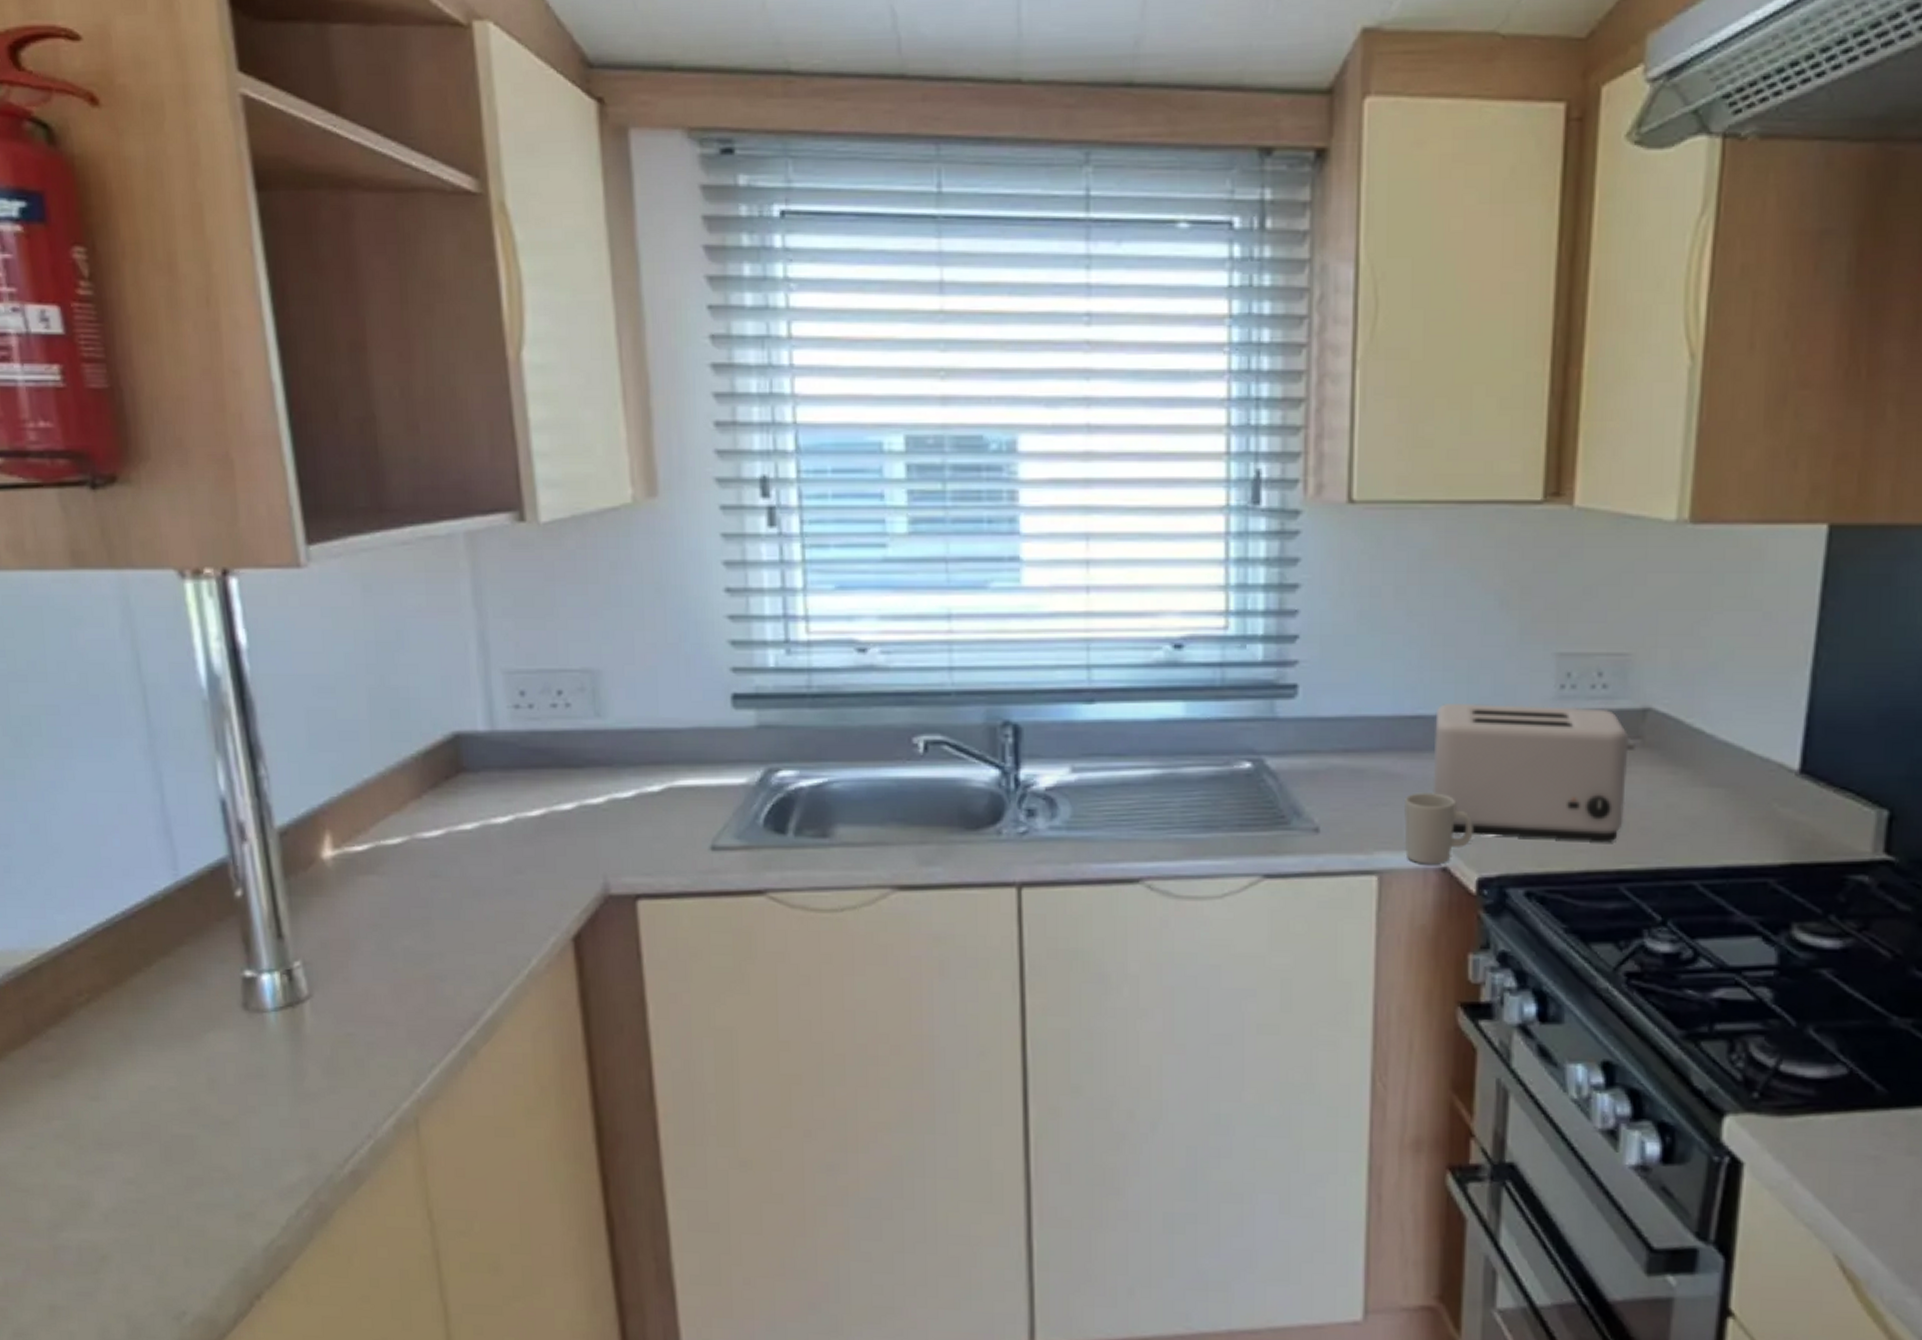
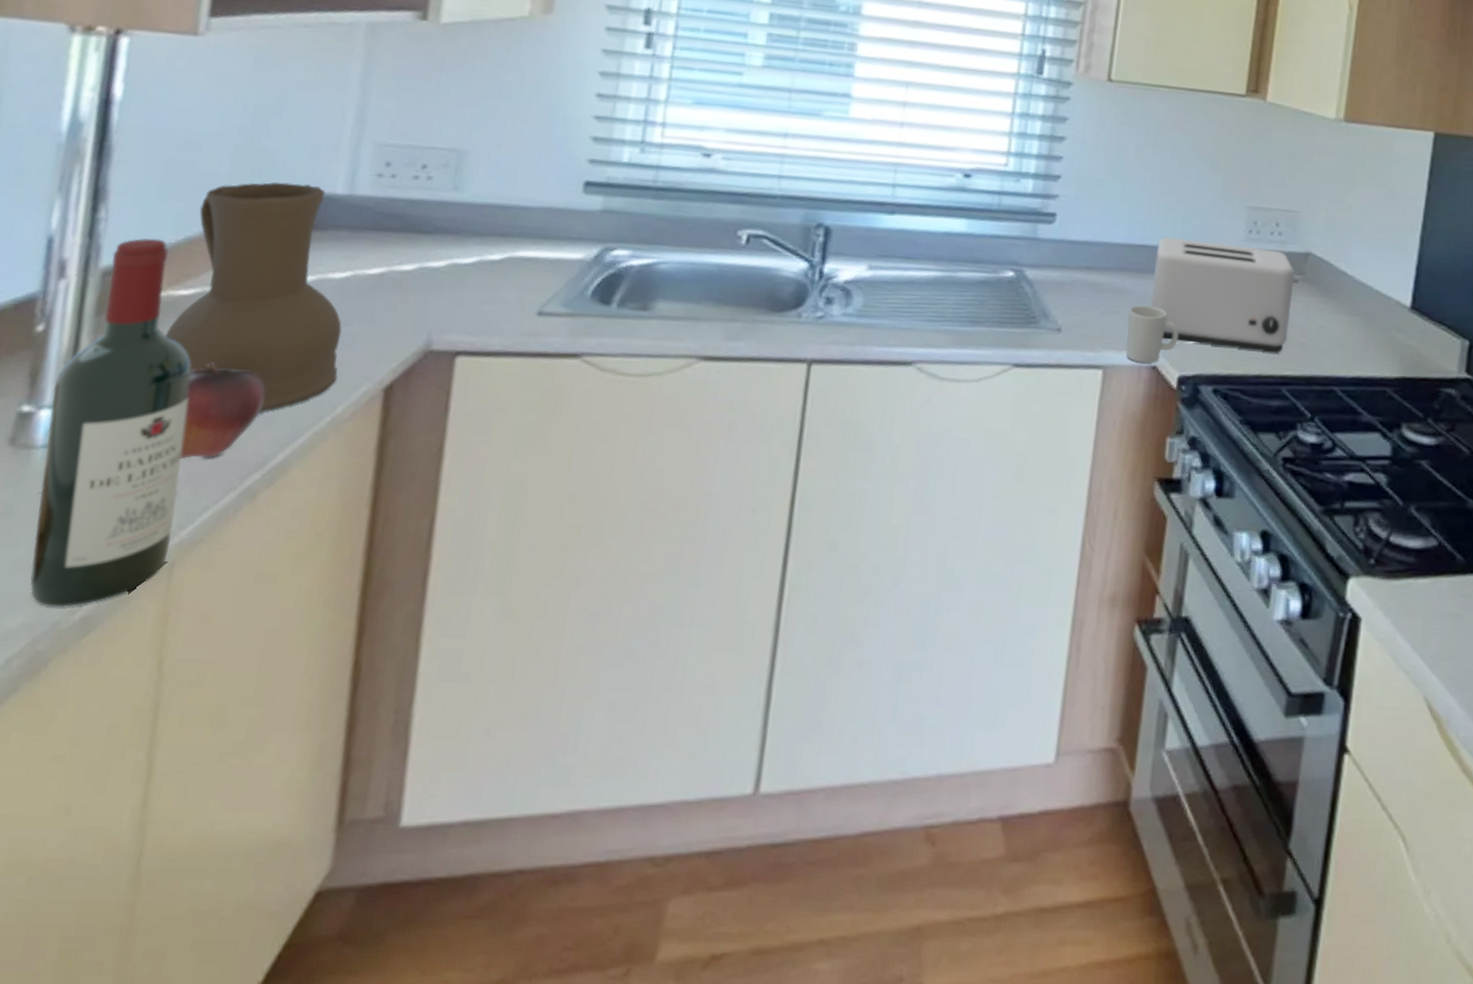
wine bottle: none [266,794,411,1161] -> present [30,238,192,606]
vase: none [351,723,525,967] -> present [165,181,342,411]
fruit: none [384,919,461,1018] -> present [179,362,266,459]

